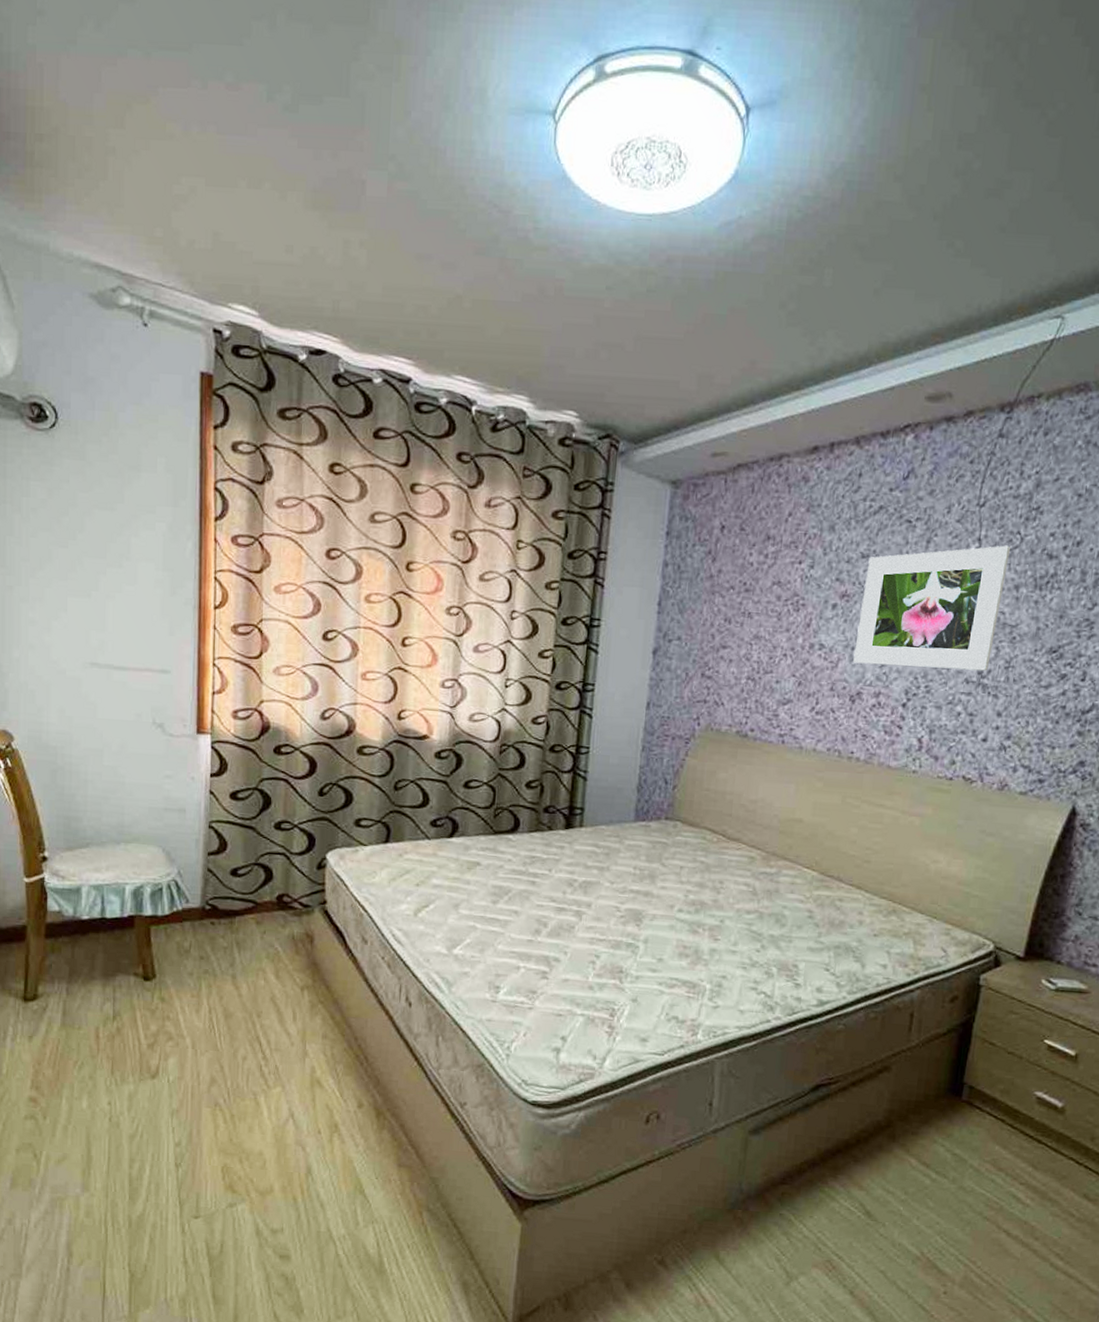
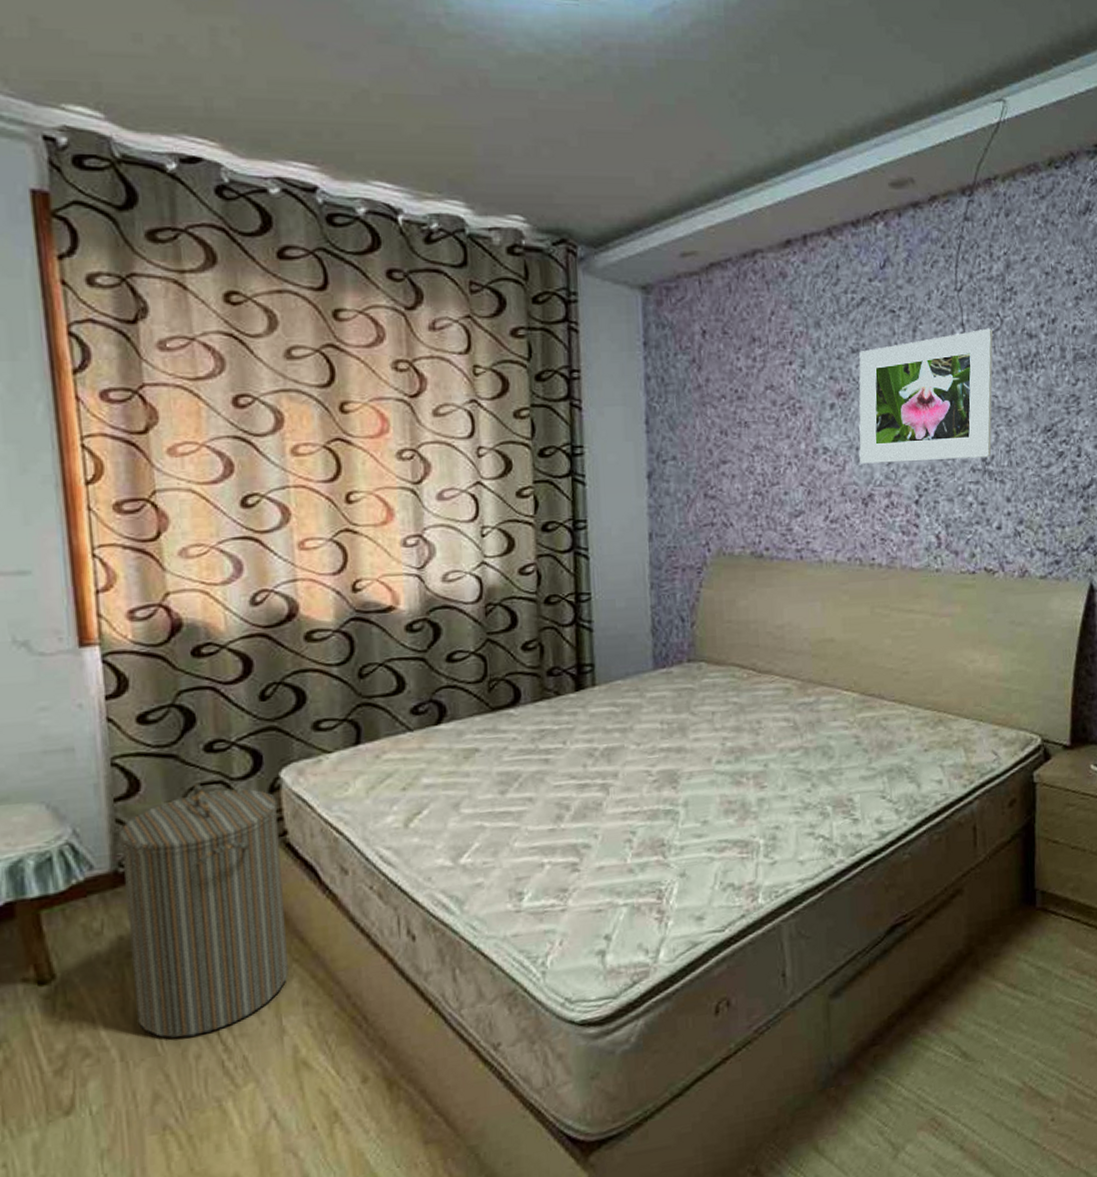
laundry hamper: none [206,851,322,1042] -> present [119,783,289,1038]

